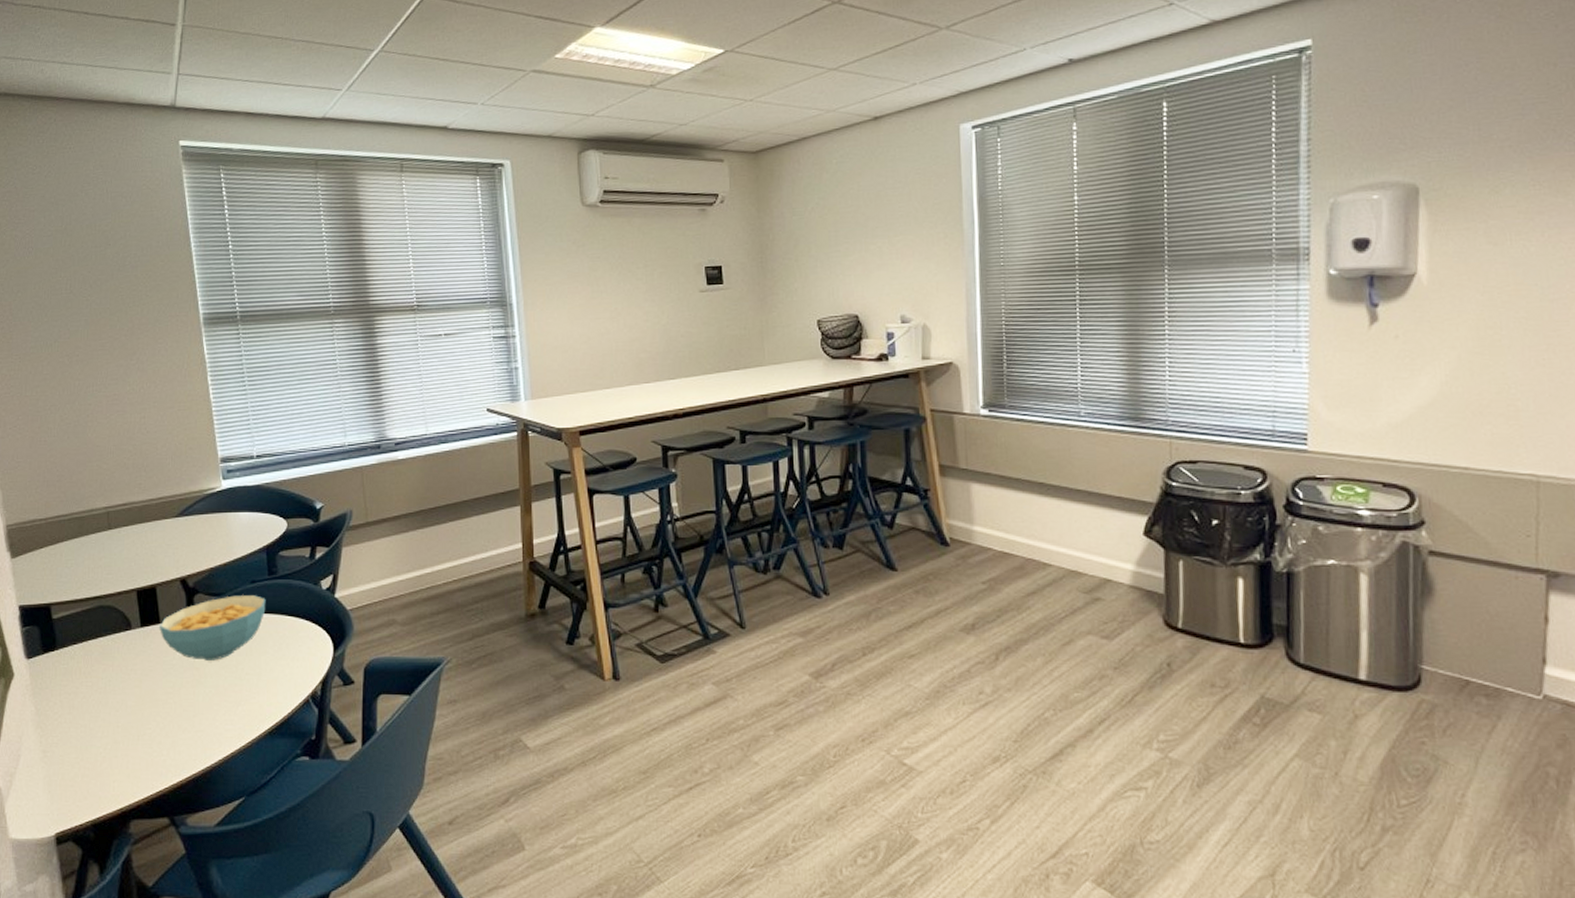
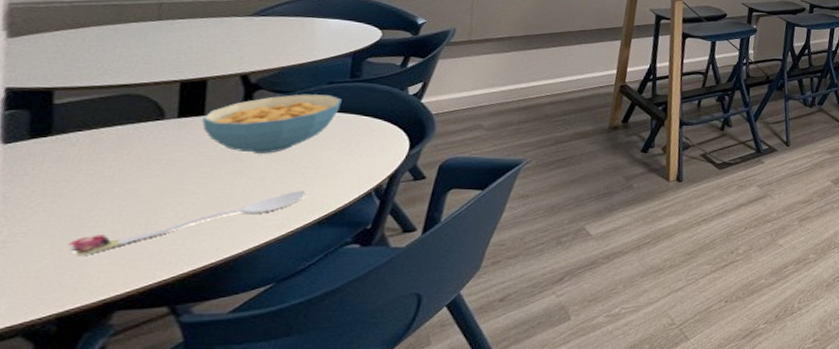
spoon: none [86,699,255,765] -> present [67,191,307,255]

